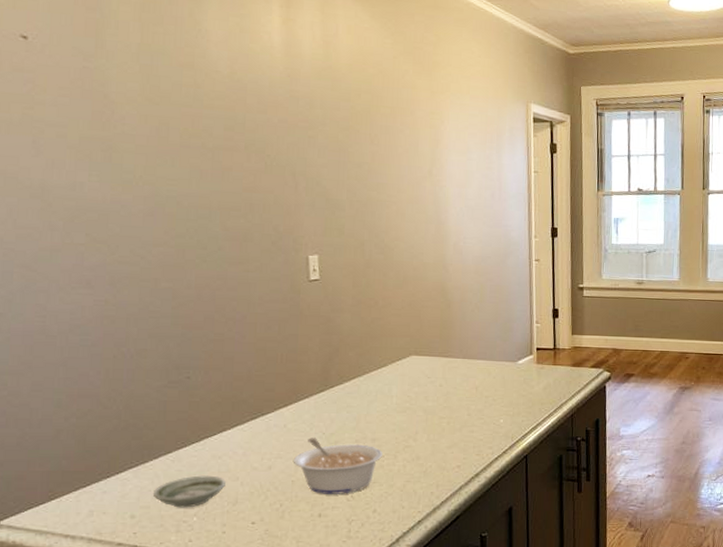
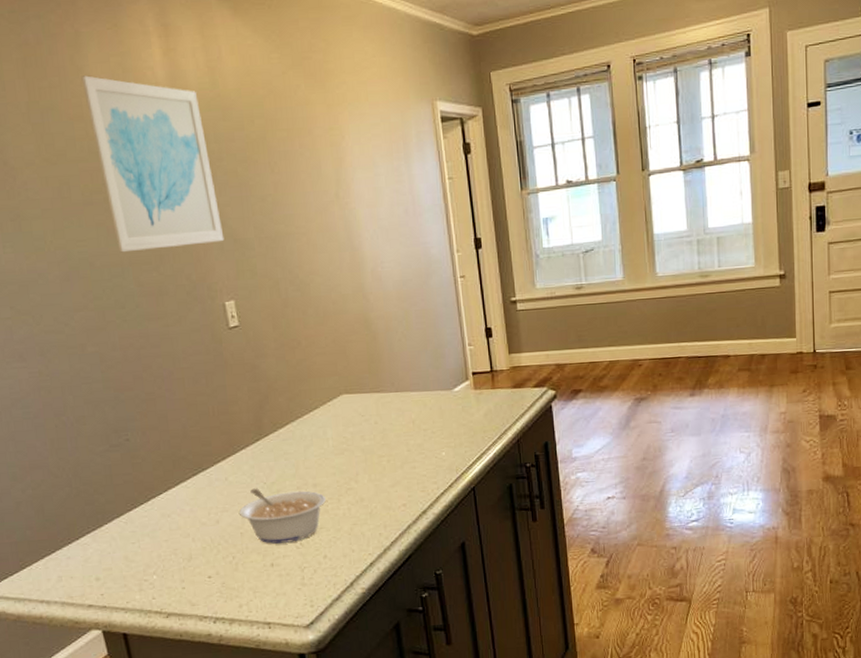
saucer: present [154,475,225,508] -> none [113,534,178,568]
wall art: none [197,29,317,200] -> present [81,75,225,253]

